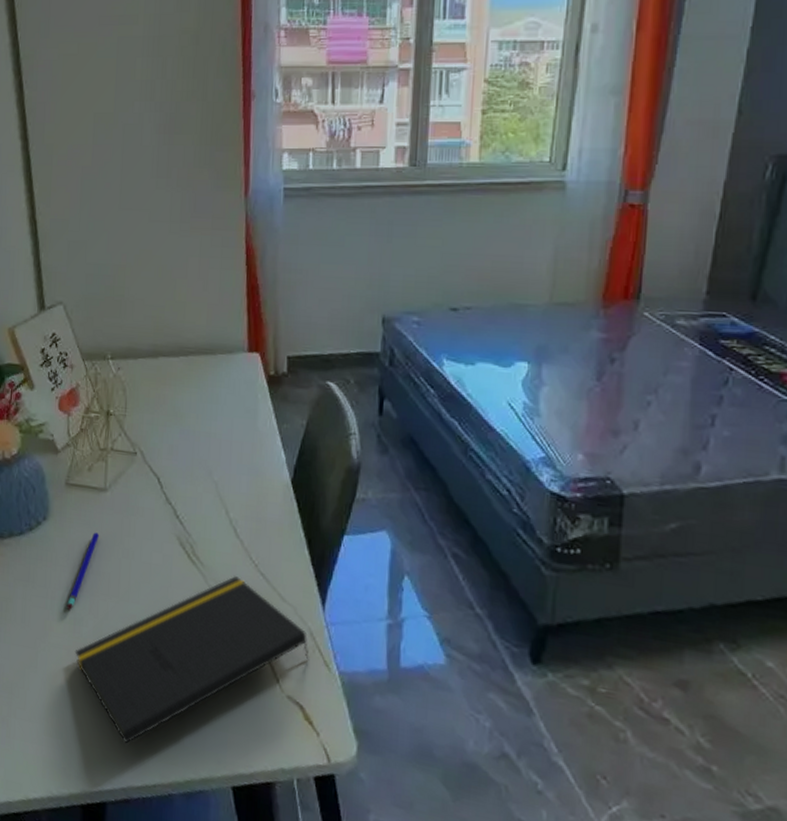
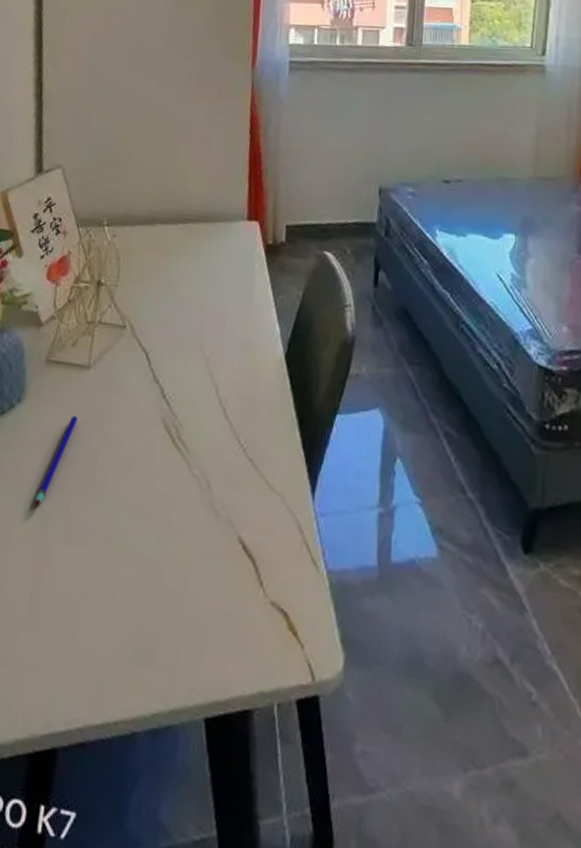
notepad: present [74,576,309,744] -> none [37,463,296,671]

